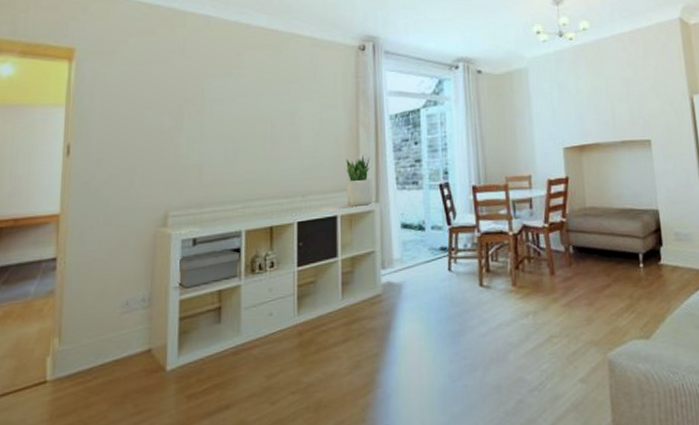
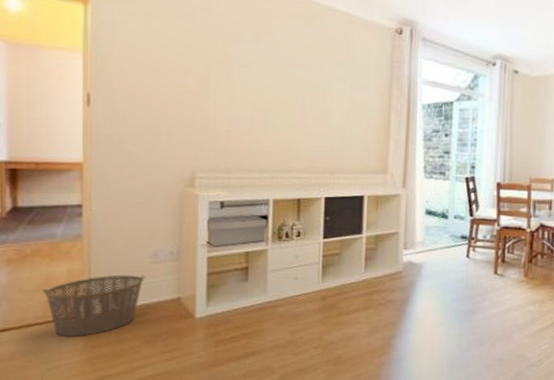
basket: none [12,327,116,407] -> present [43,274,145,338]
planter: present [346,155,373,207] -> none [374,140,401,189]

